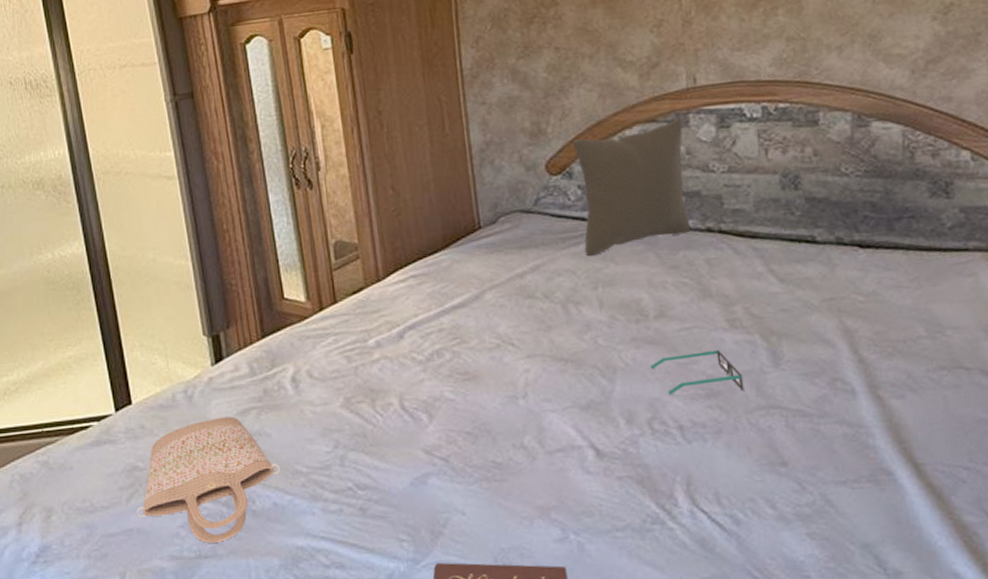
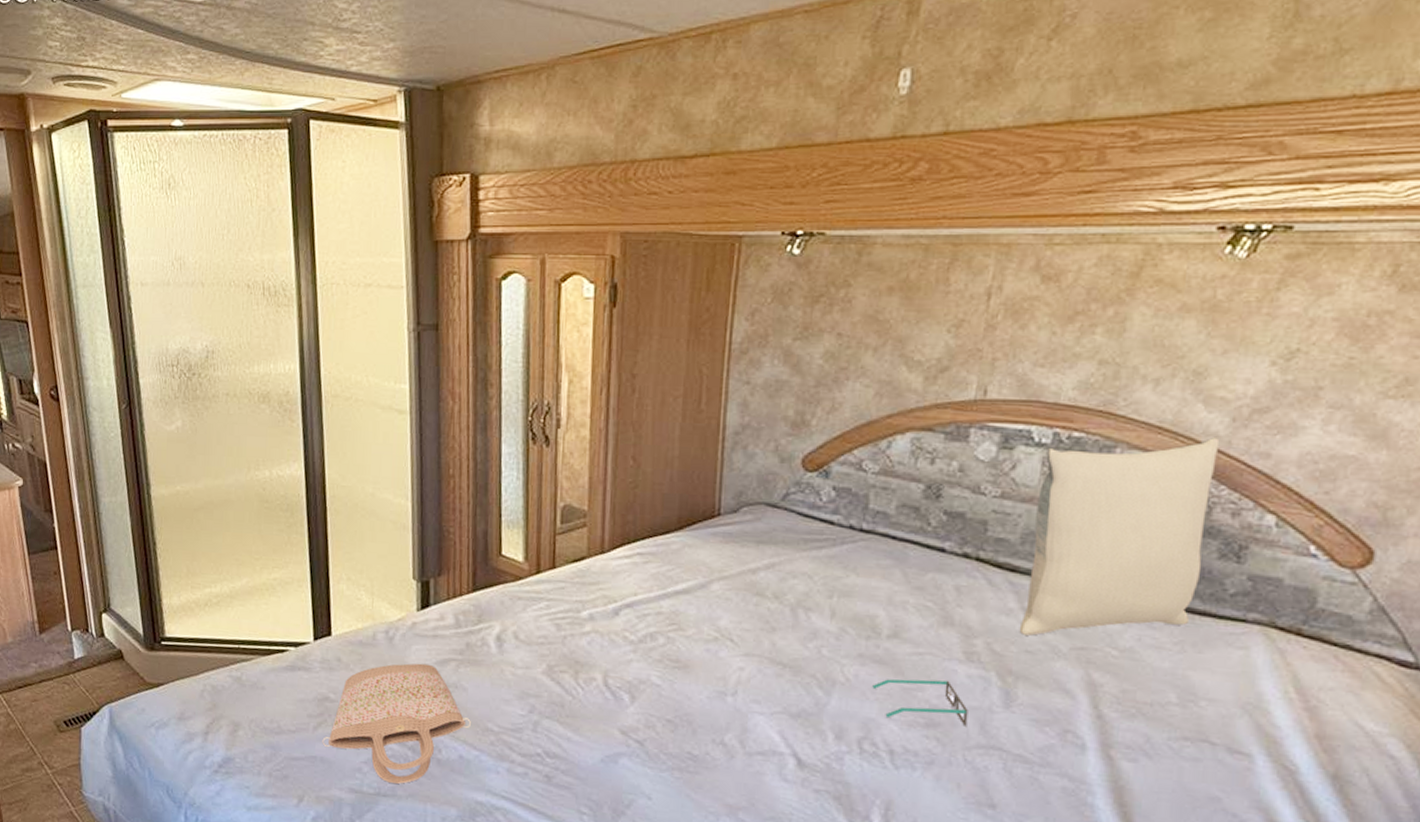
pillow: present [572,119,691,256] -> none [826,432,960,563]
pillow: none [759,90,919,295] -> present [1019,438,1220,636]

